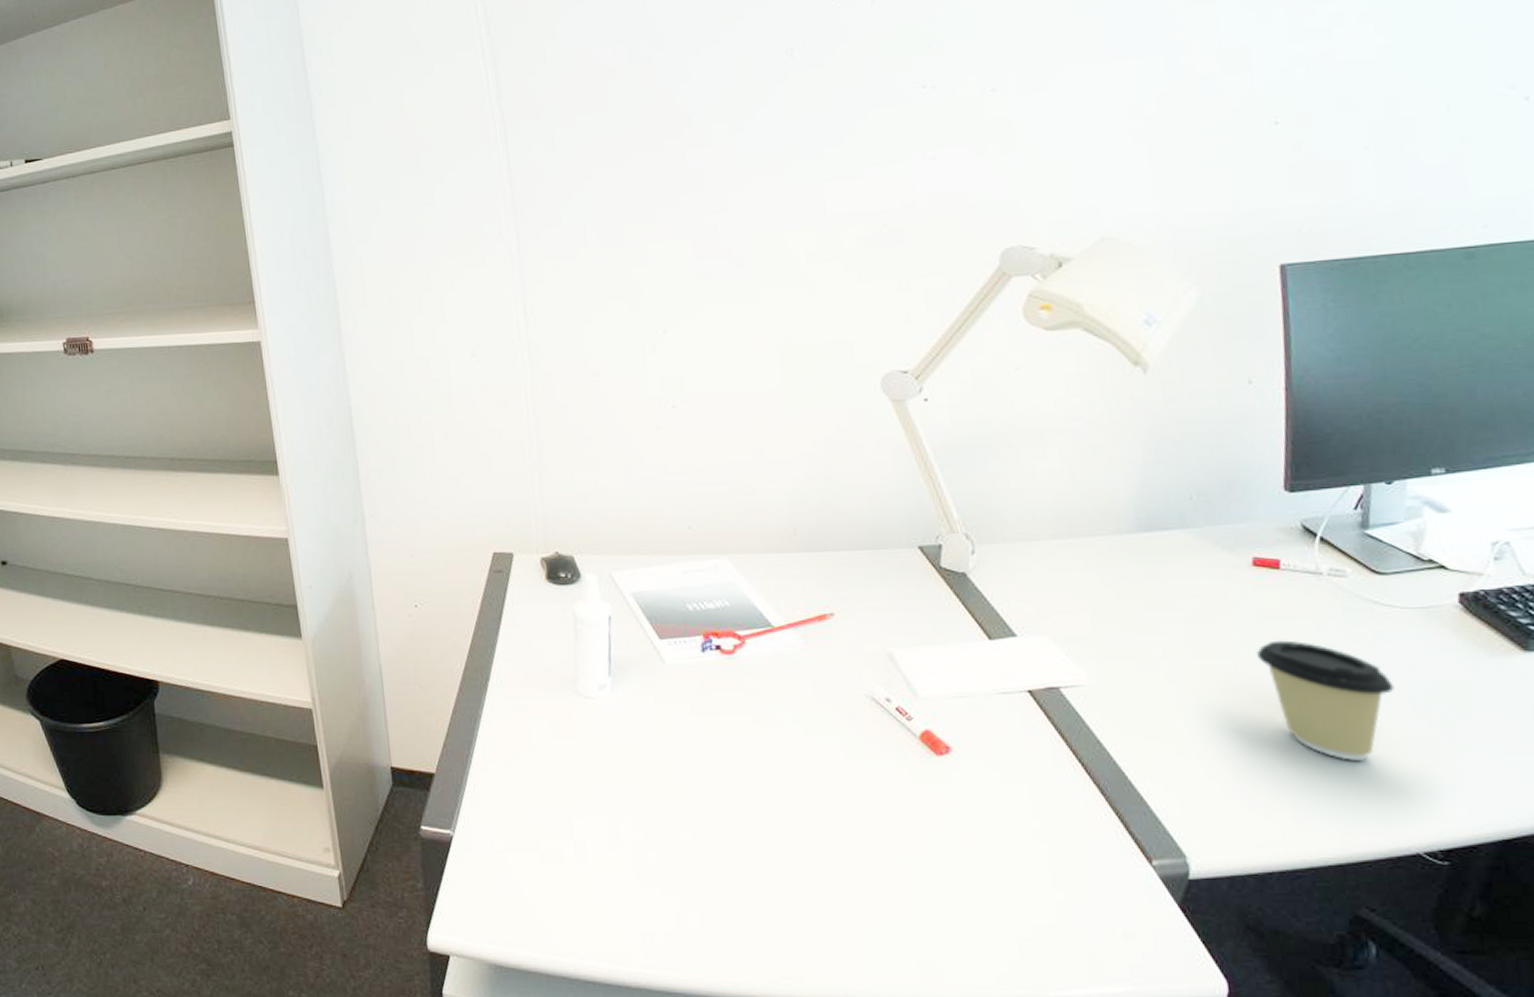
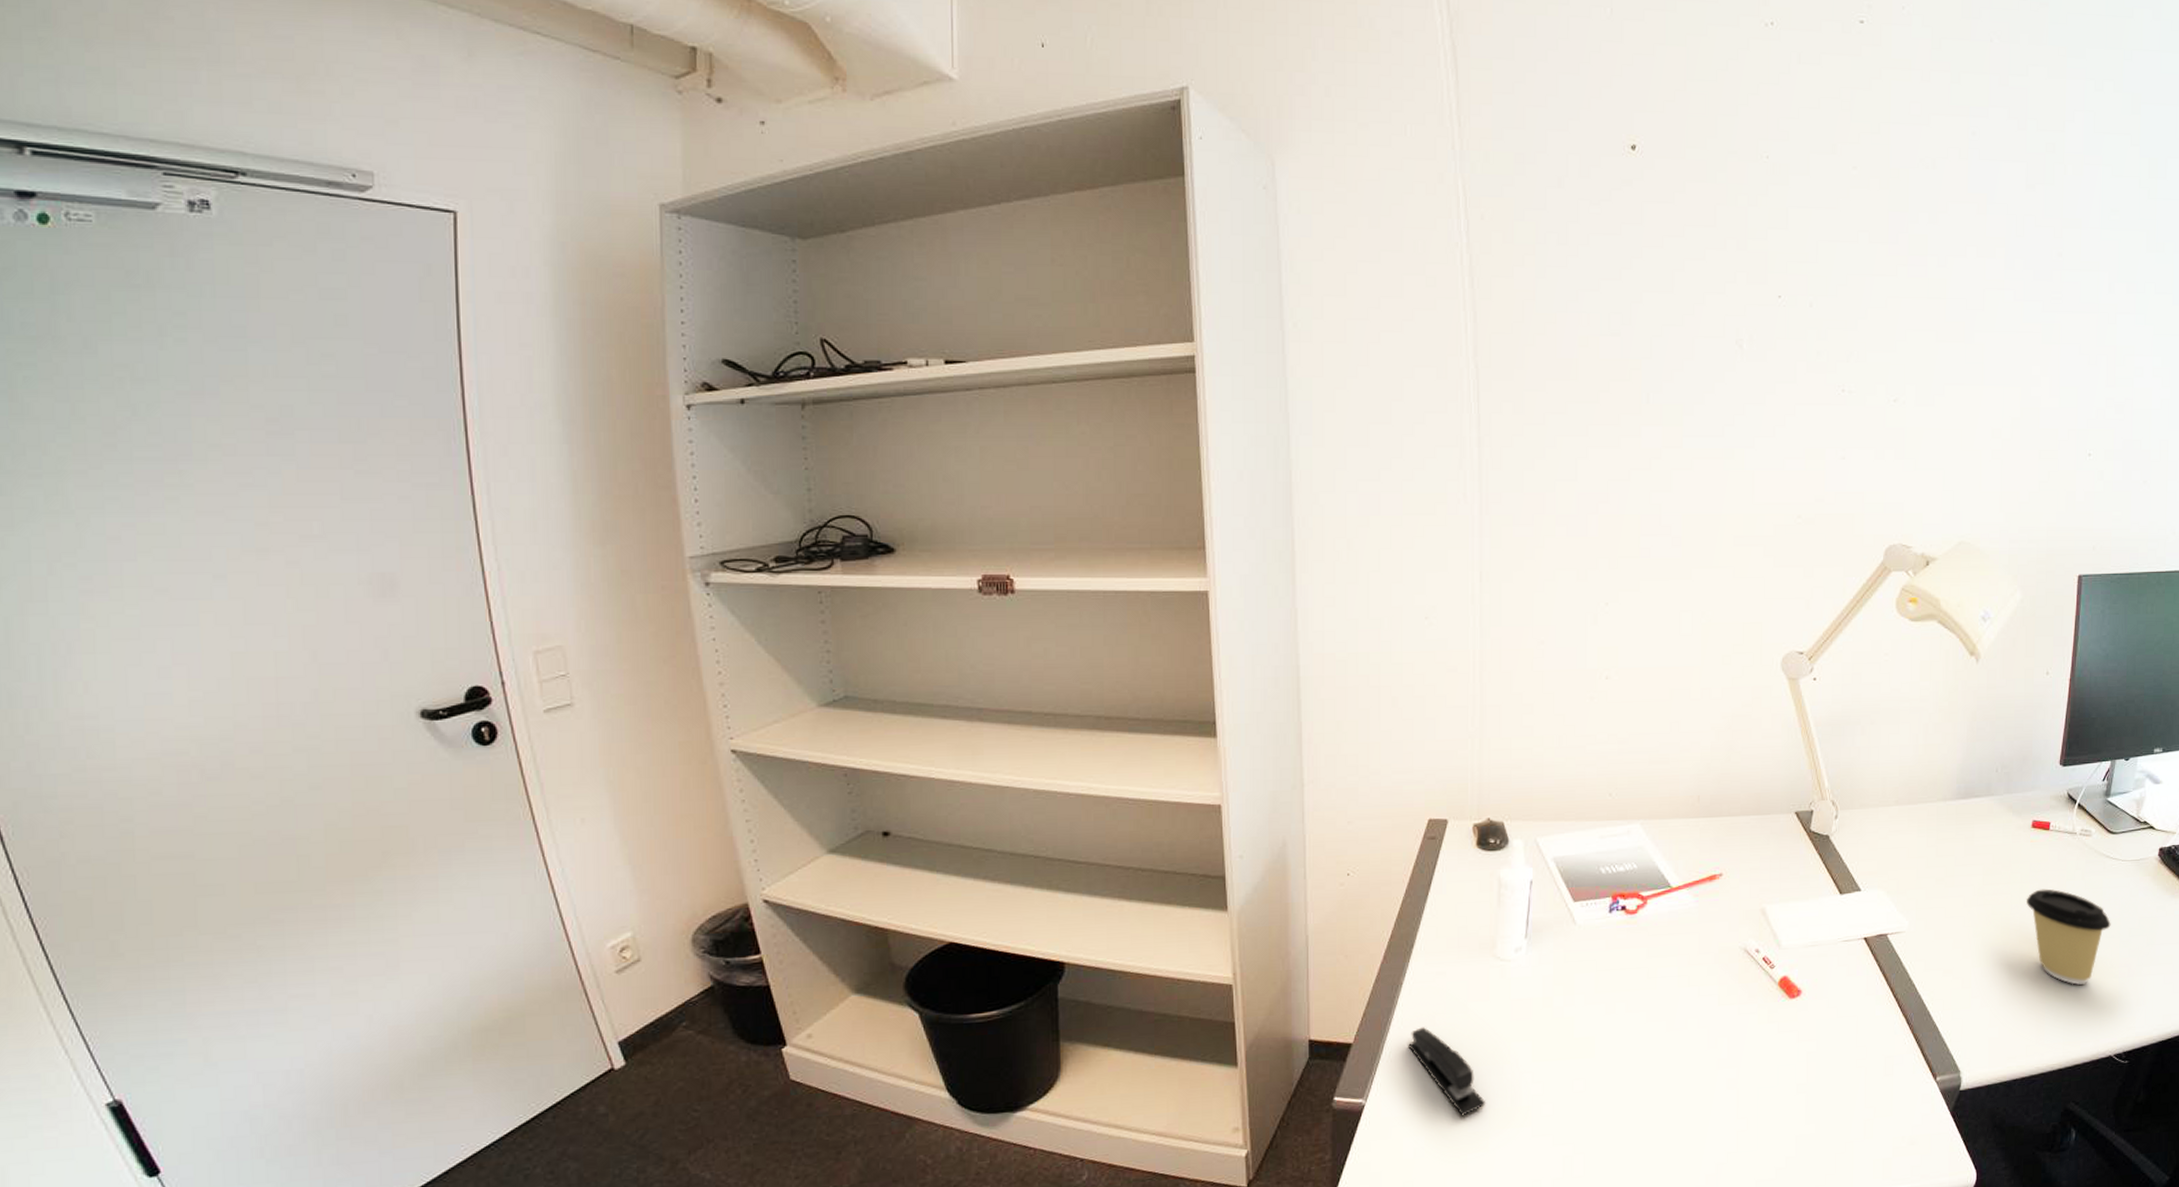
stapler: none [493,762,581,857] -> present [1408,1027,1485,1117]

